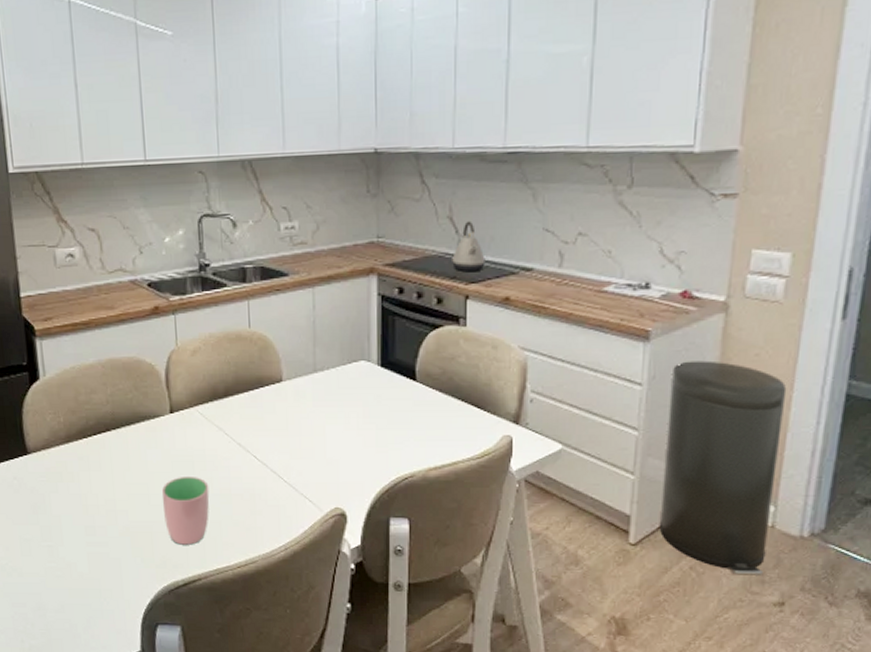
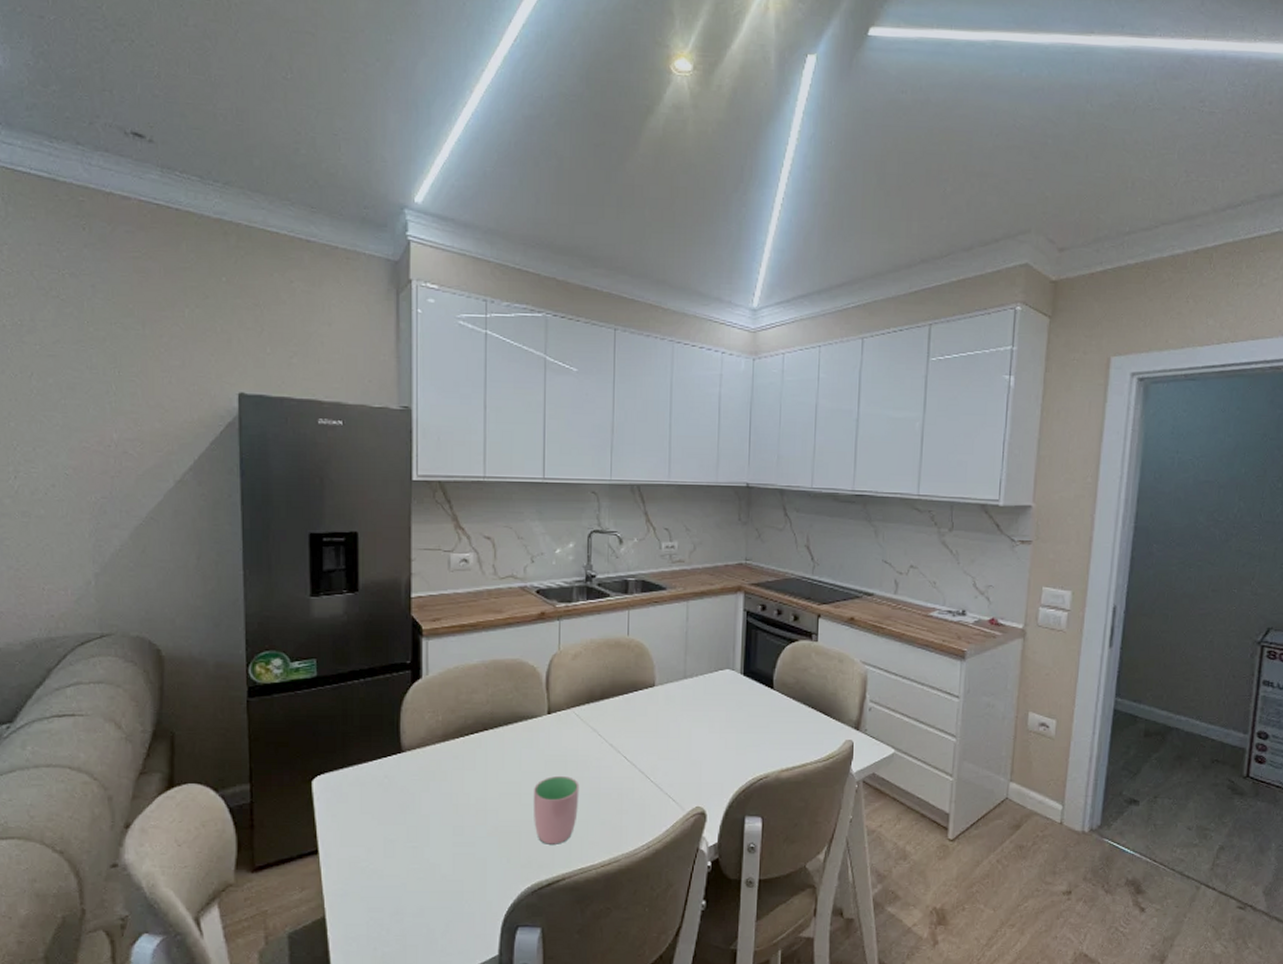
kettle: present [452,220,486,273] -> none [807,550,835,595]
pedal bin: present [659,360,787,575] -> none [972,678,1070,867]

